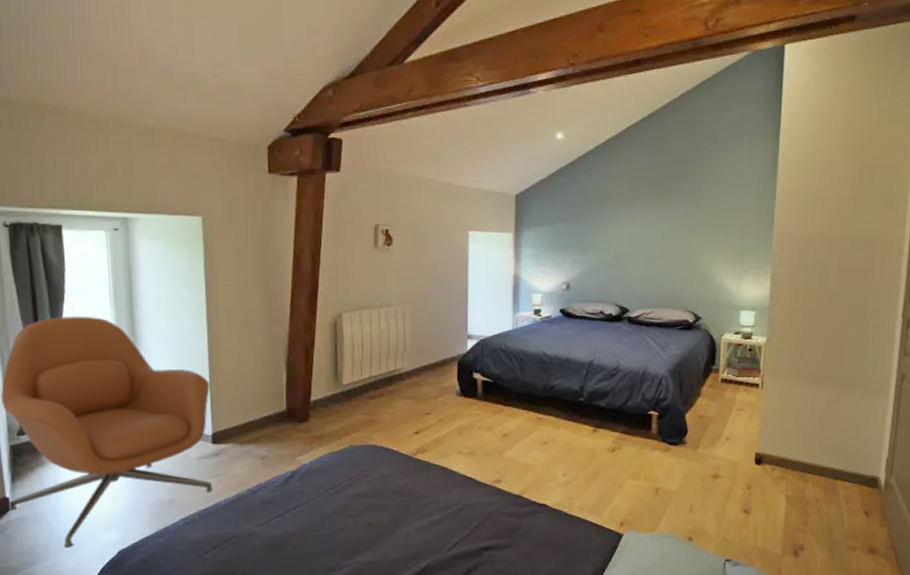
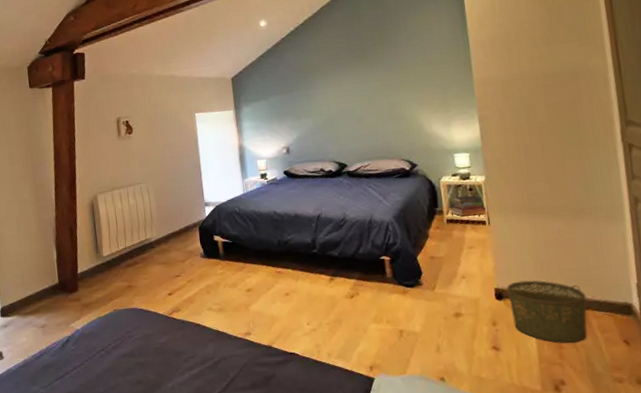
basket: none [766,447,839,512] -> present [506,280,587,344]

